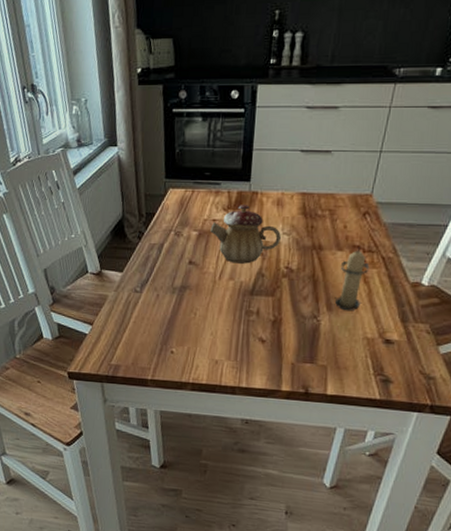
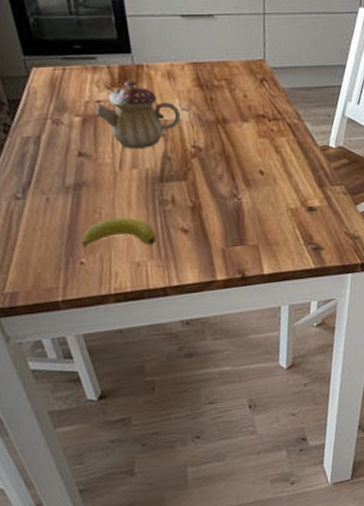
banana: none [175,319,237,347] -> present [81,217,157,248]
candle: present [334,247,370,311] -> none [249,116,278,185]

